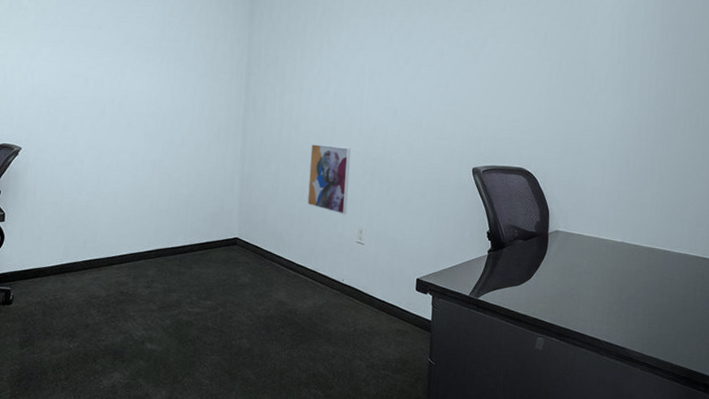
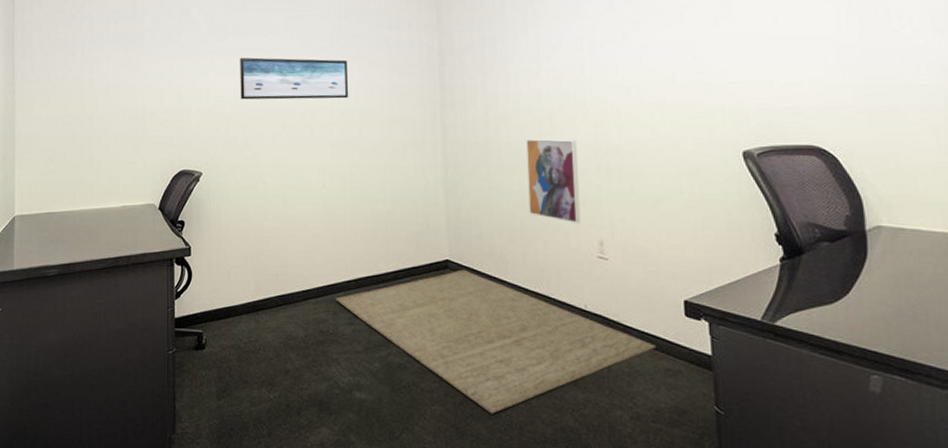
wall art: none [64,47,166,95] -> present [240,57,349,100]
rug: none [137,246,393,363] -> present [335,269,657,414]

